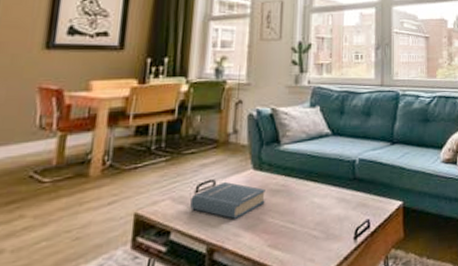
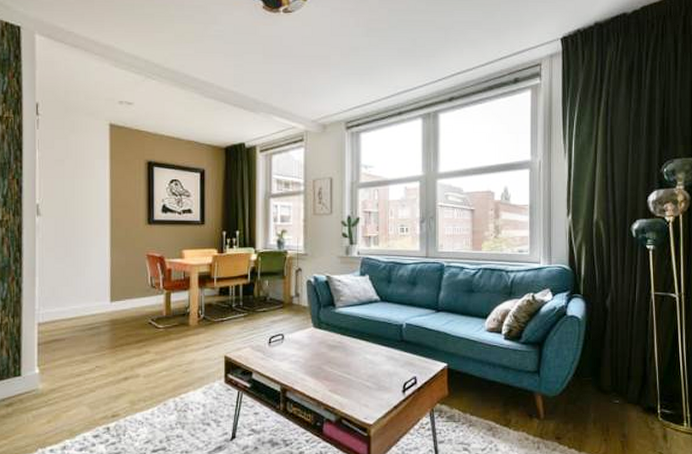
hardback book: present [190,181,265,219] -> none [266,336,325,367]

